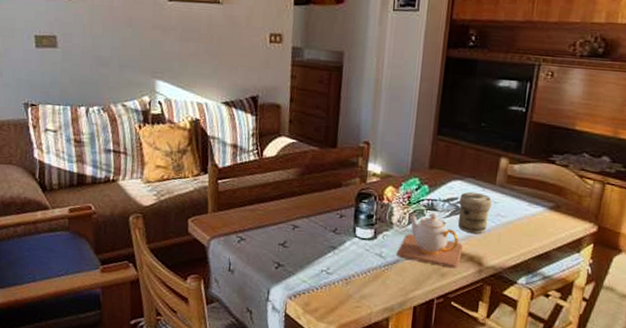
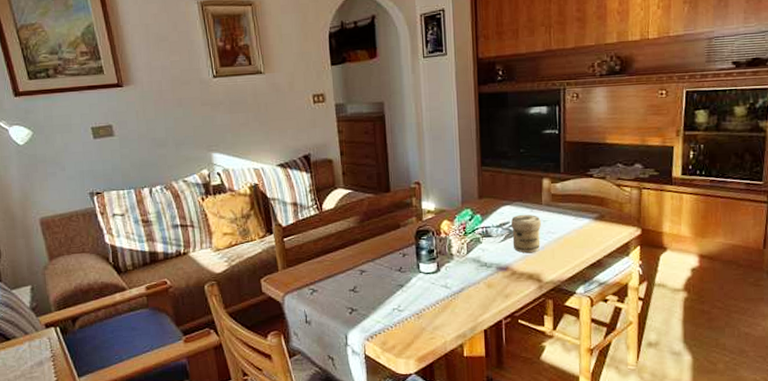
teapot: present [397,213,463,269] -> none [461,240,521,289]

